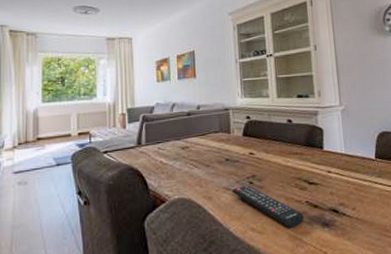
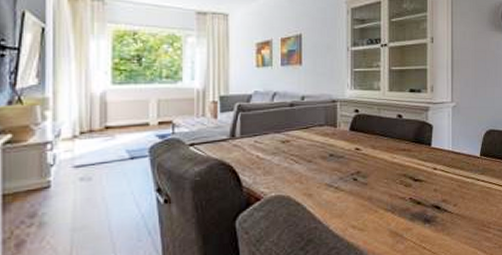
remote control: present [232,184,304,229] -> none [335,181,406,225]

